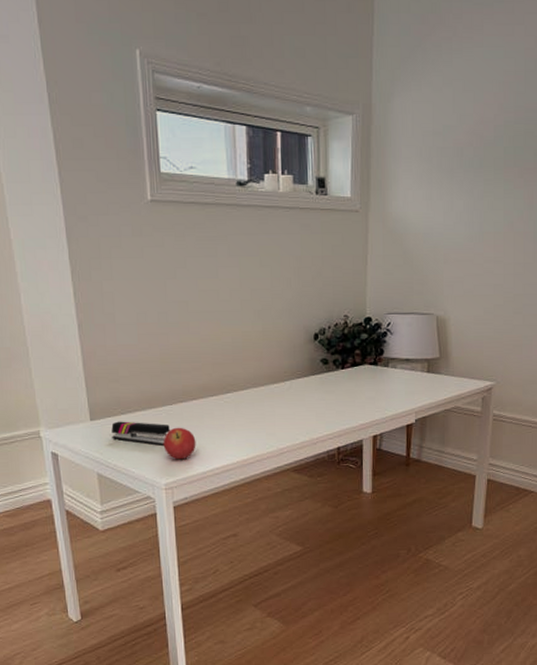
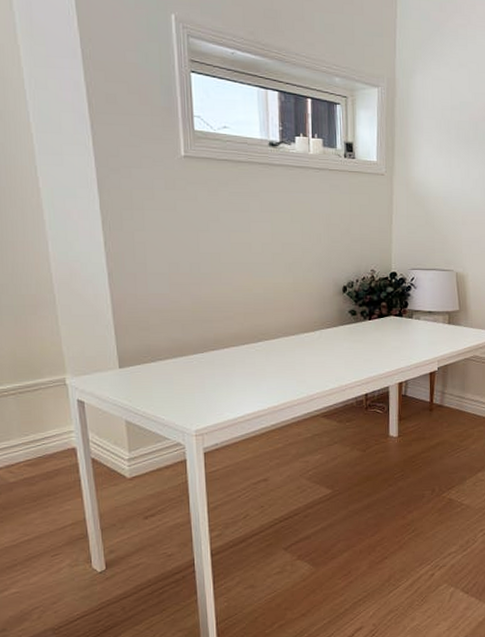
stapler: present [111,421,170,445] -> none [141,368,201,393]
fruit: present [163,427,196,460] -> none [194,374,227,407]

